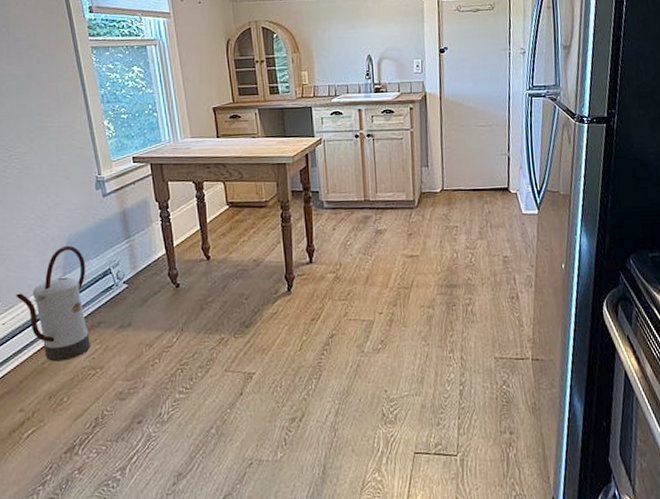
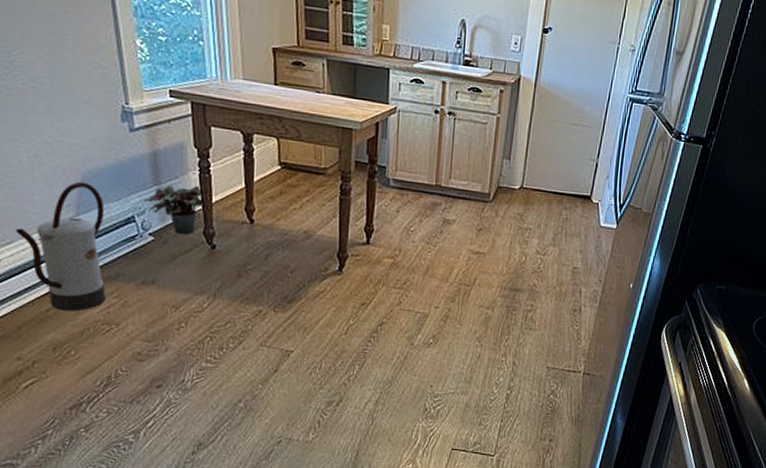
potted plant: none [118,234,177,279] -> present [144,185,215,235]

